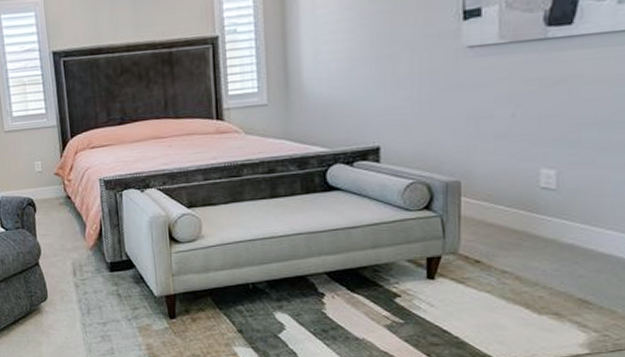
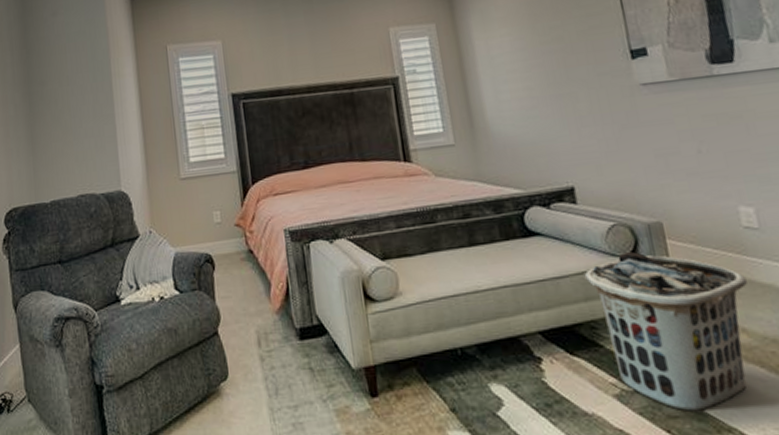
clothes hamper: none [375,207,531,341] -> present [583,252,747,412]

